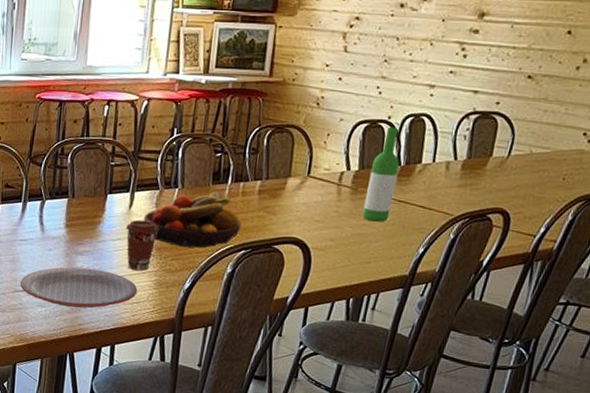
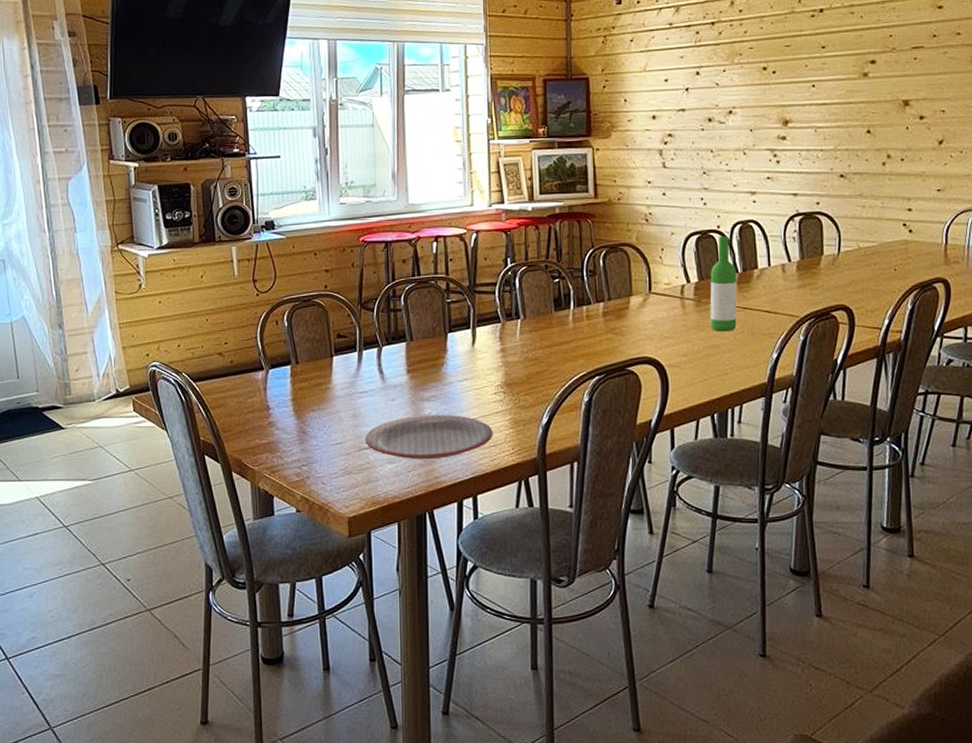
coffee cup: present [126,219,159,271] -> none [472,356,507,411]
fruit bowl: present [143,191,242,248] -> none [488,318,591,380]

